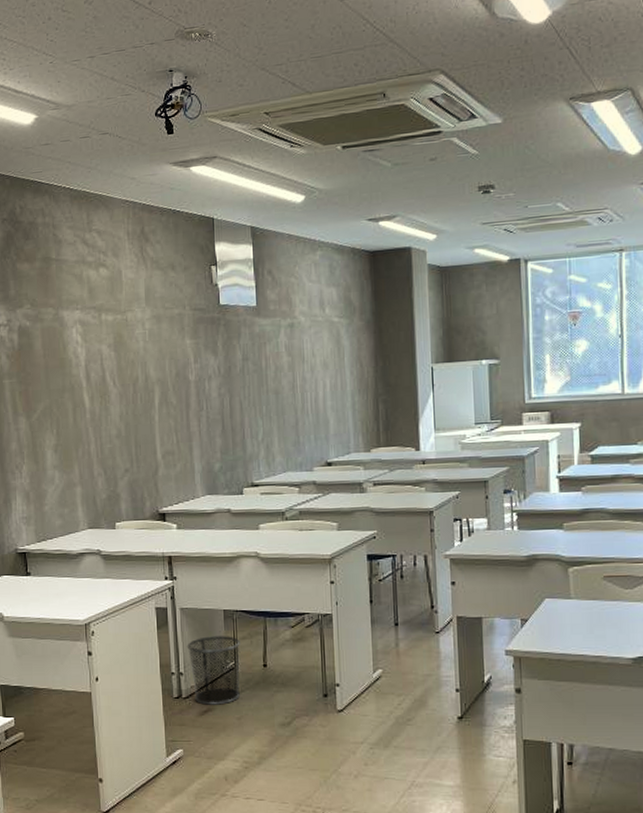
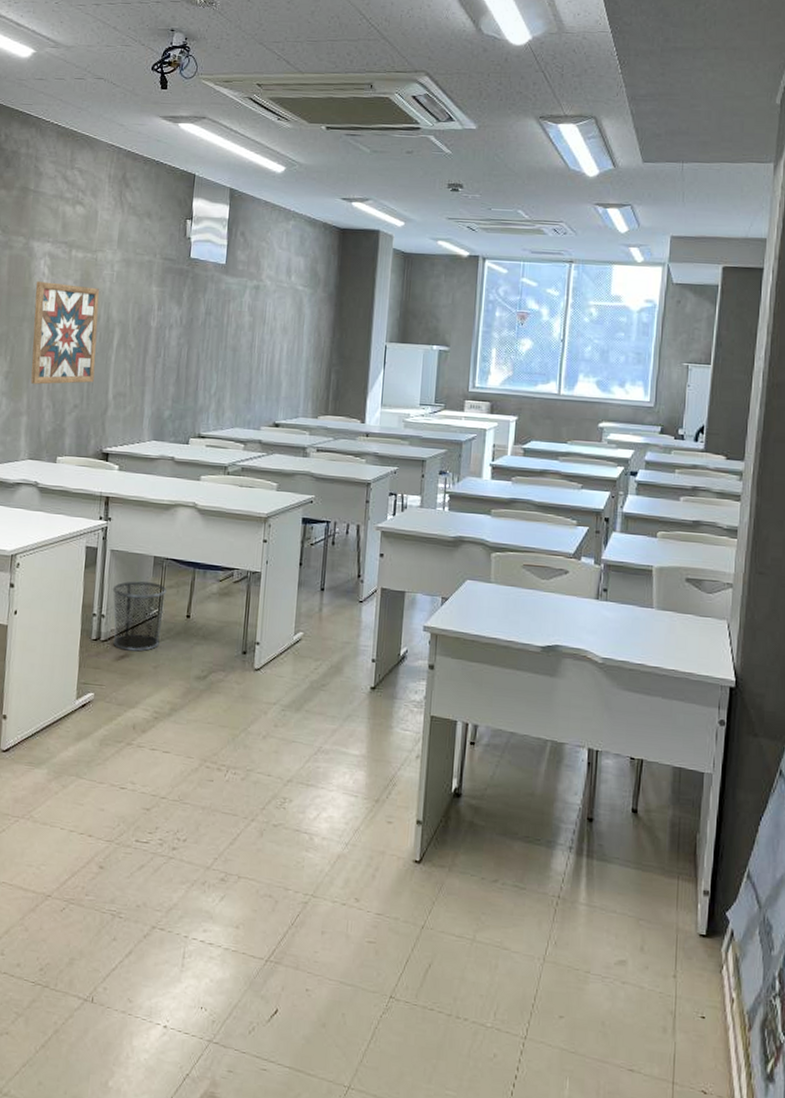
wall art: none [71,348,141,454] -> present [30,281,100,385]

